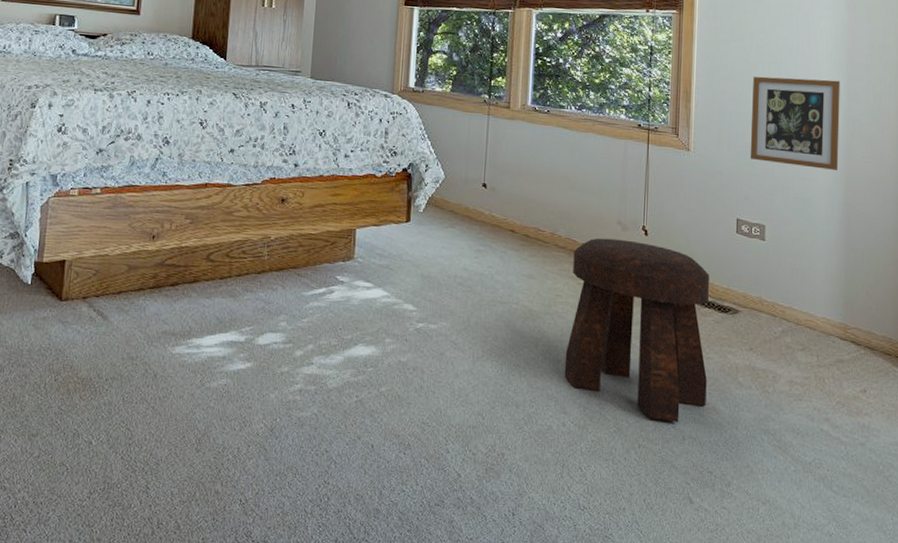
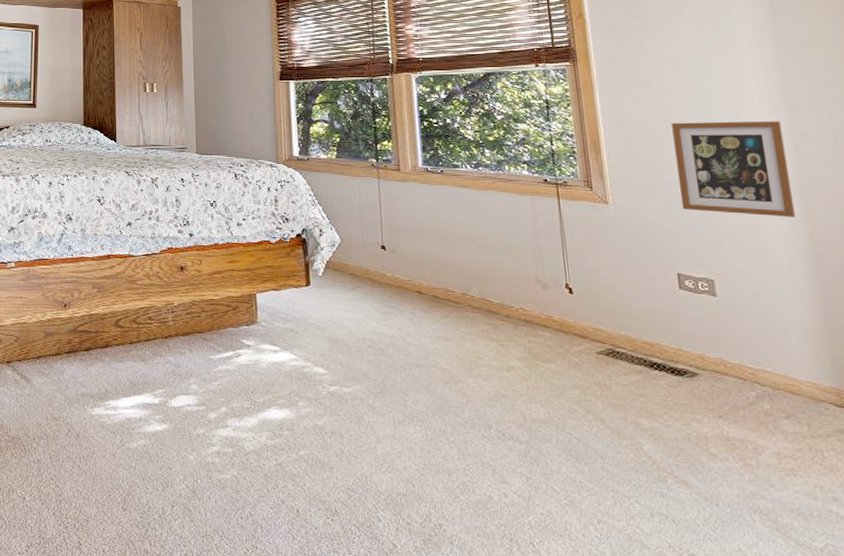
stool: present [564,237,710,422] -> none [490,297,674,497]

